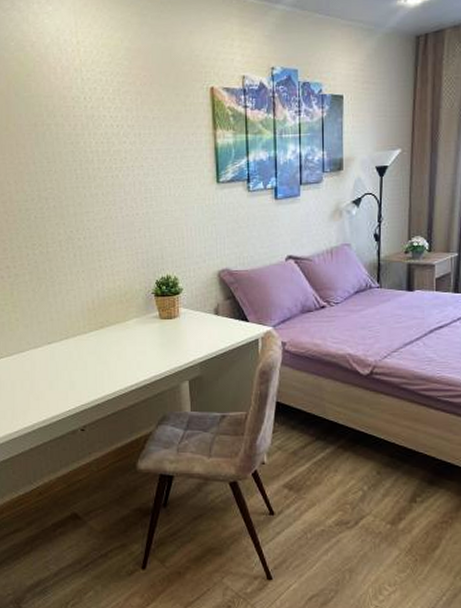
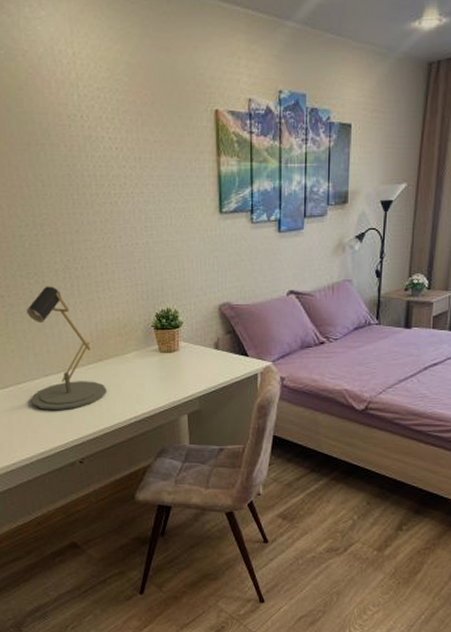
desk lamp: none [30,256,108,378] -> present [26,286,107,411]

